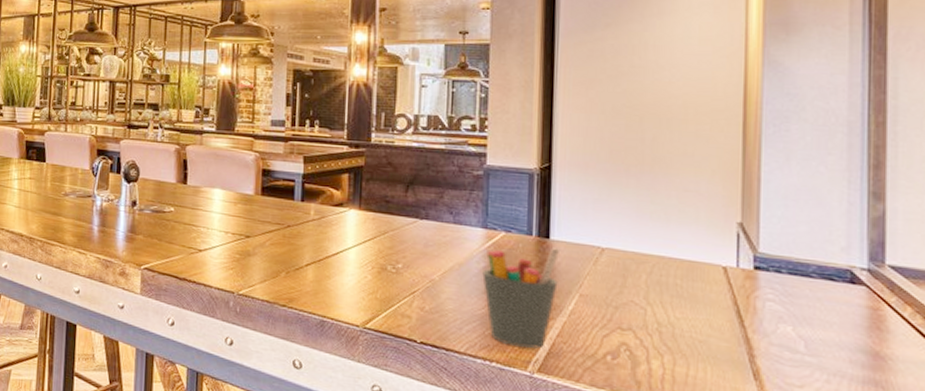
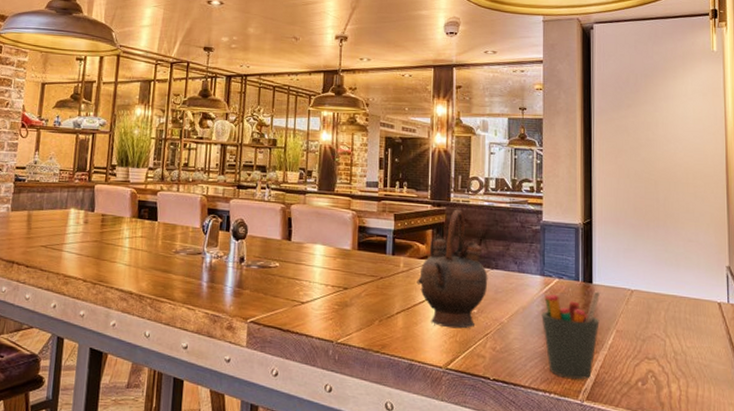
teapot: none [330,151,416,285] -> present [417,209,488,329]

